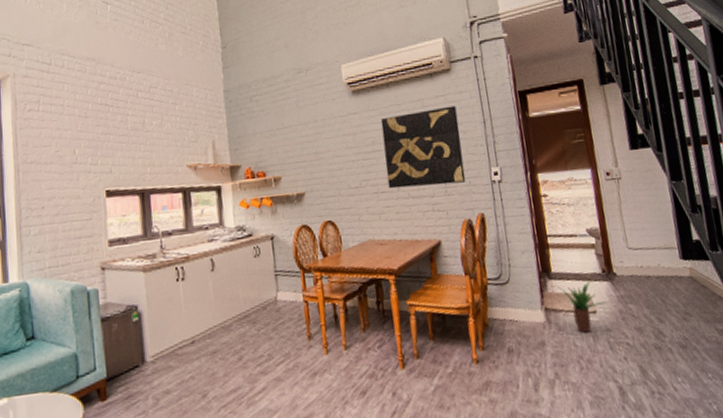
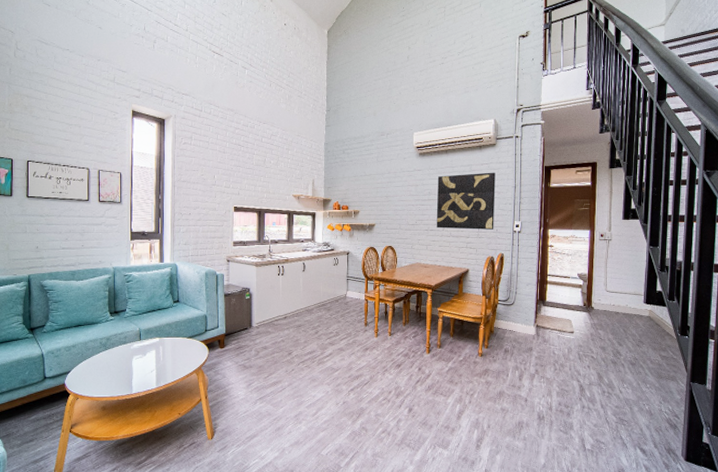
potted plant: present [557,281,609,333] -> none [548,310,584,346]

